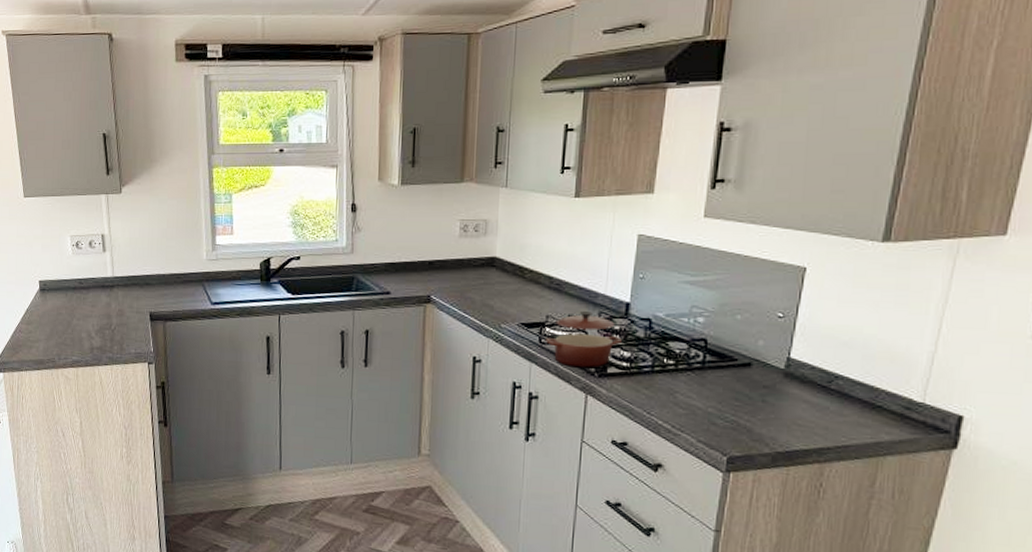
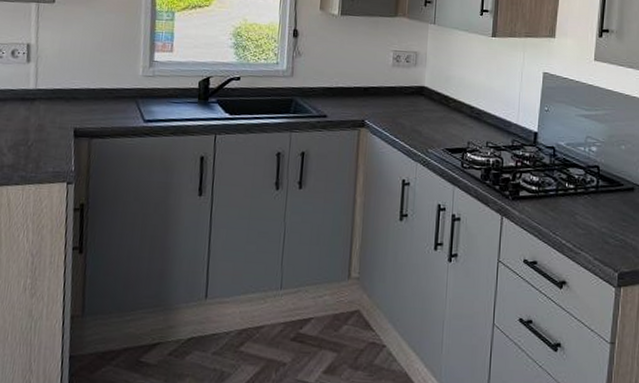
saucepan: present [546,311,622,370] -> none [467,139,531,193]

